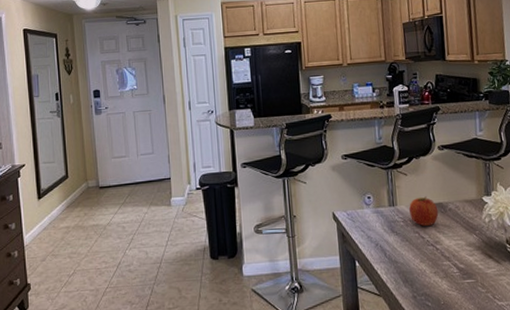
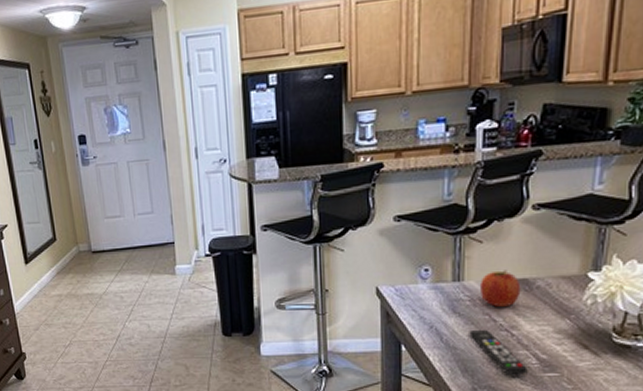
remote control: none [405,246,452,284] -> present [469,330,528,376]

